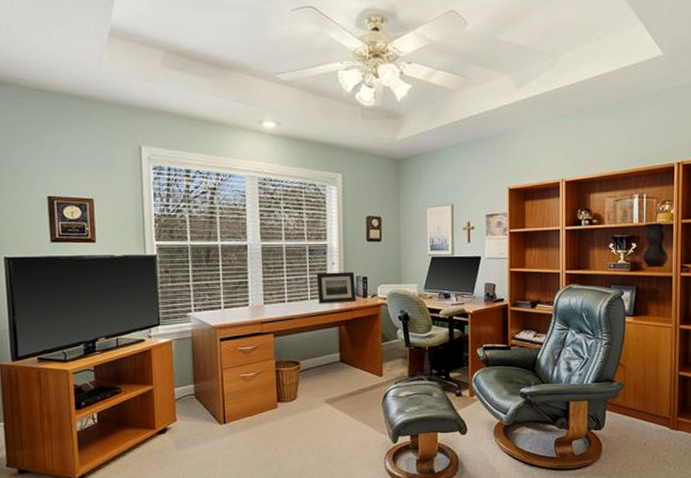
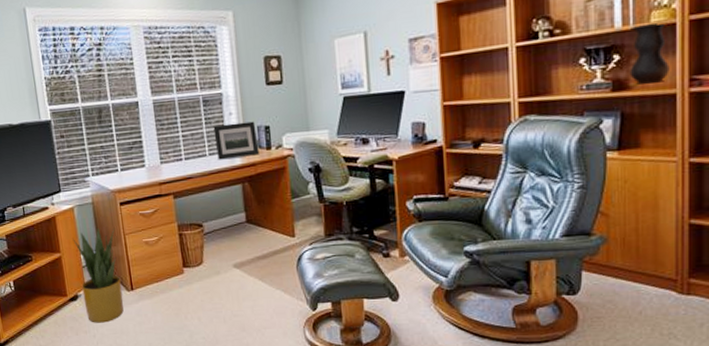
planter: none [167,361,215,456] -> present [72,227,124,323]

